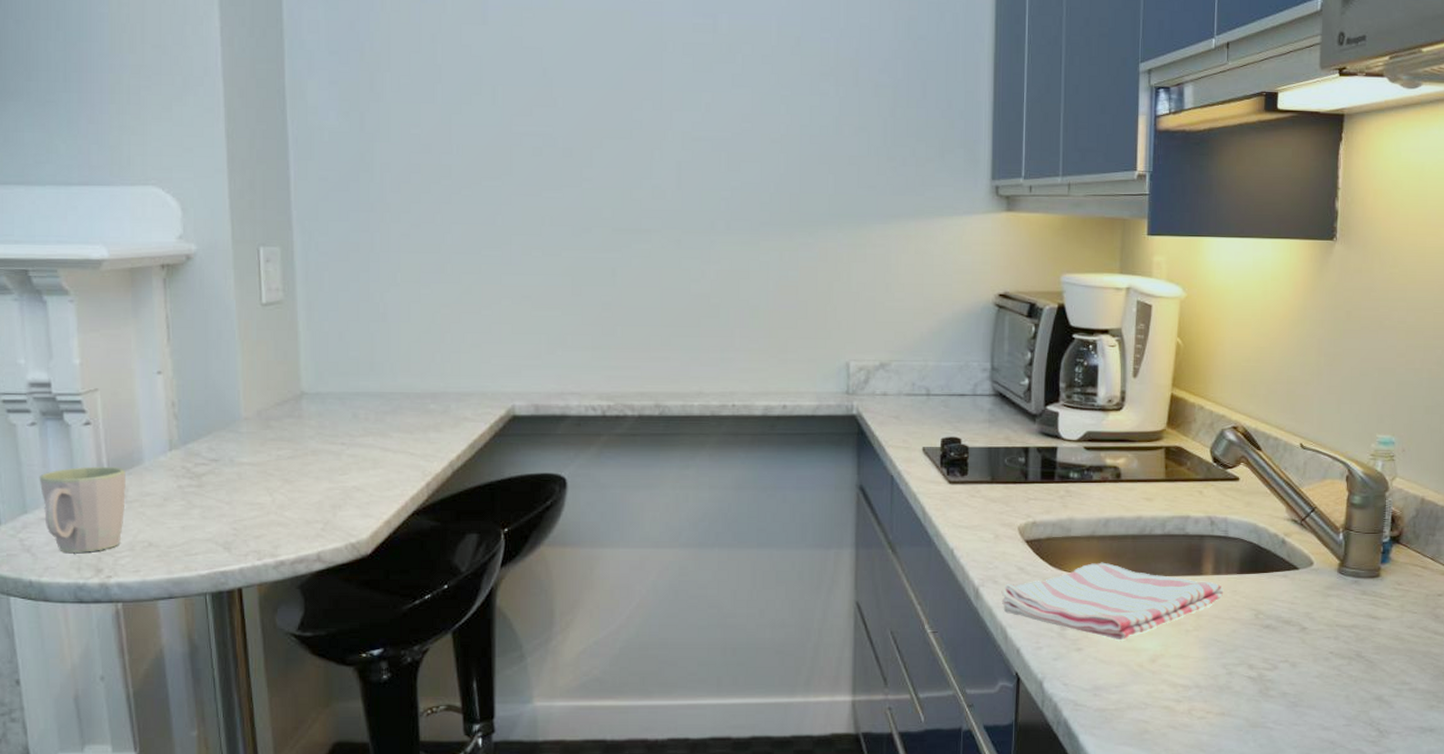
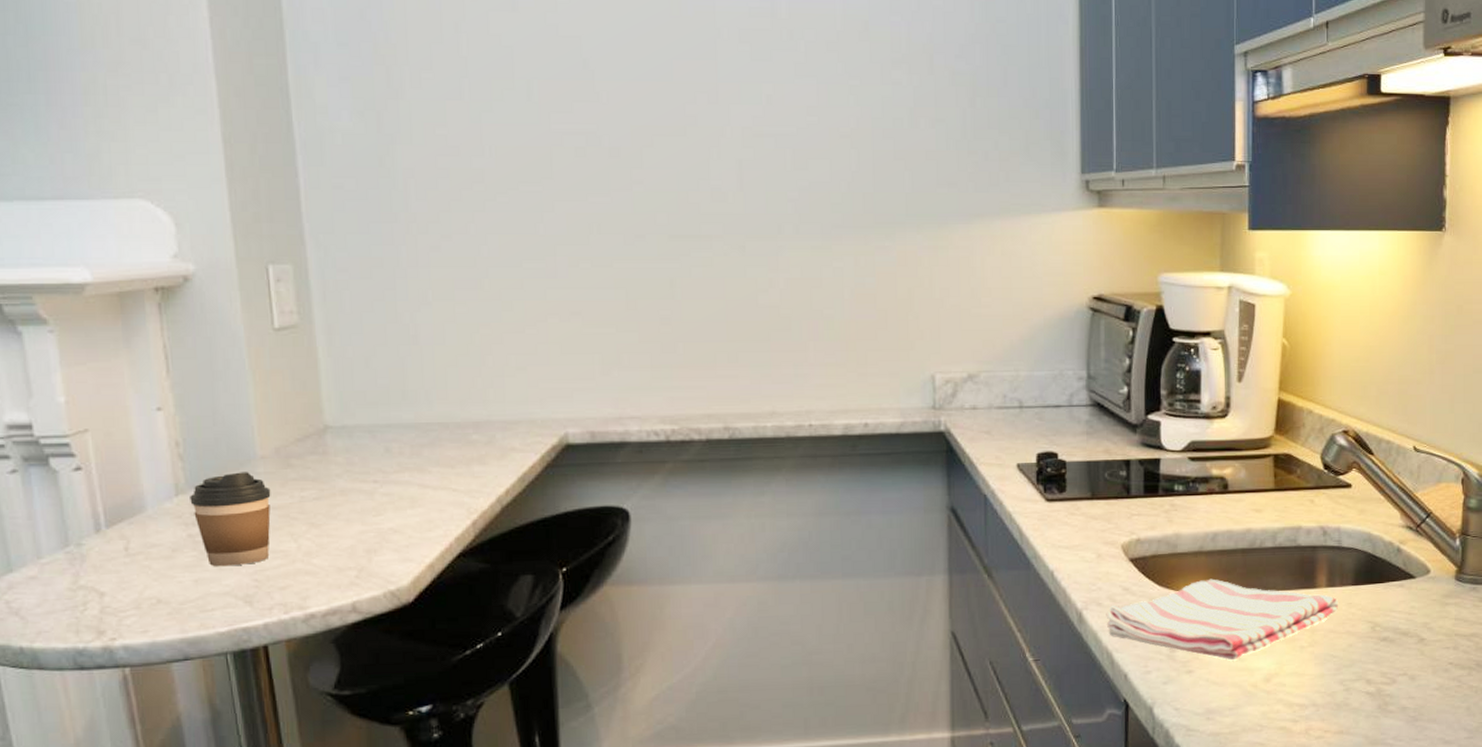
mug: present [39,466,126,553] -> none [24,516,127,614]
coffee cup: none [182,431,252,516] -> present [190,472,271,567]

